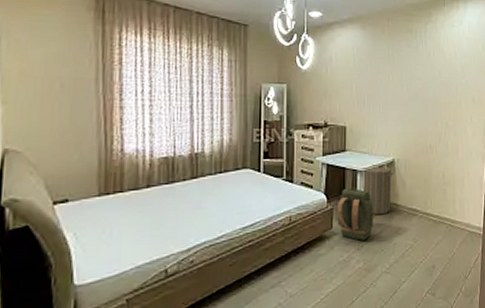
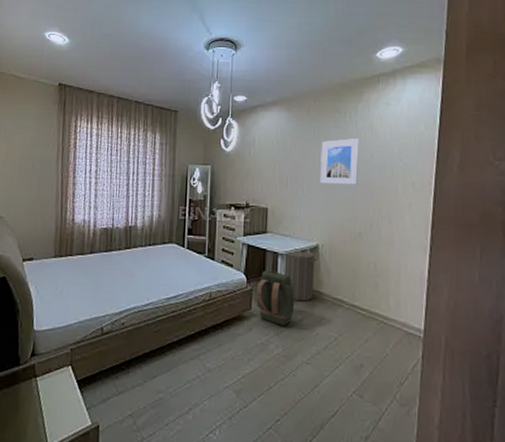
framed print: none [394,57,430,101] -> present [319,138,360,185]

